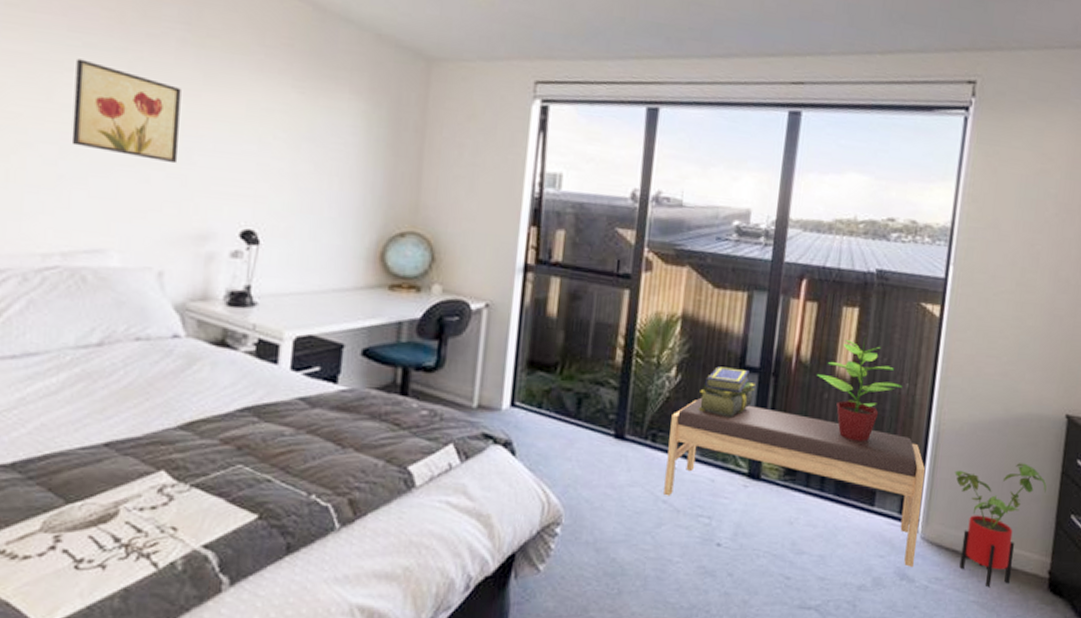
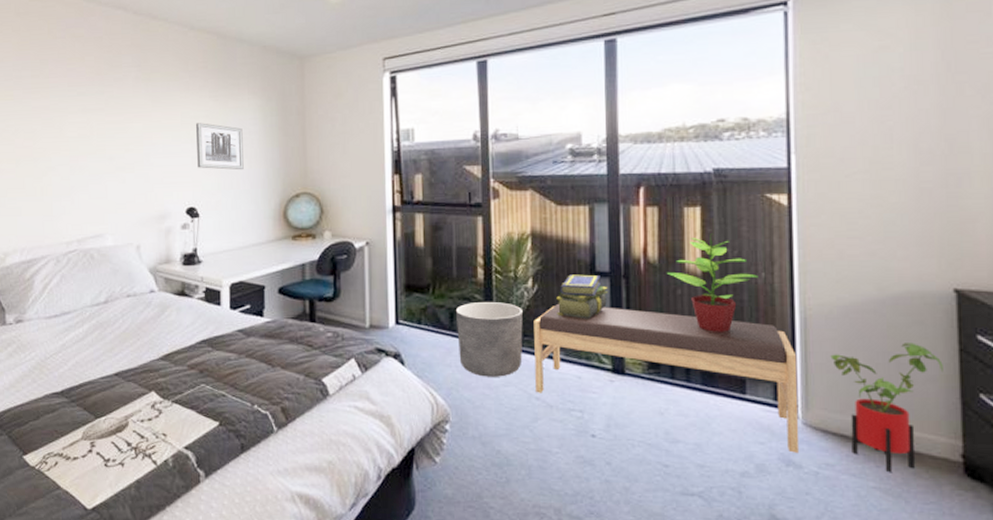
wall art: present [71,58,181,164] -> none [75,104,142,167]
wall art: none [264,118,336,192] -> present [195,123,244,170]
planter: none [582,388,661,476] -> present [456,301,523,377]

